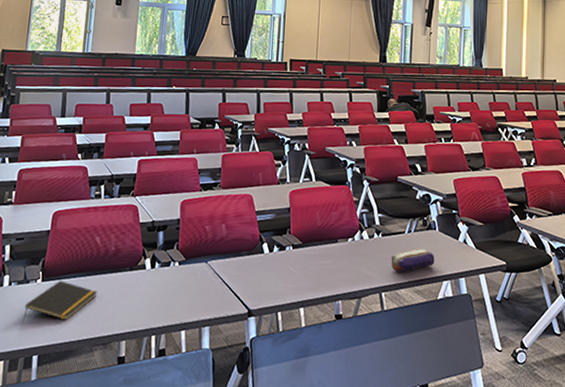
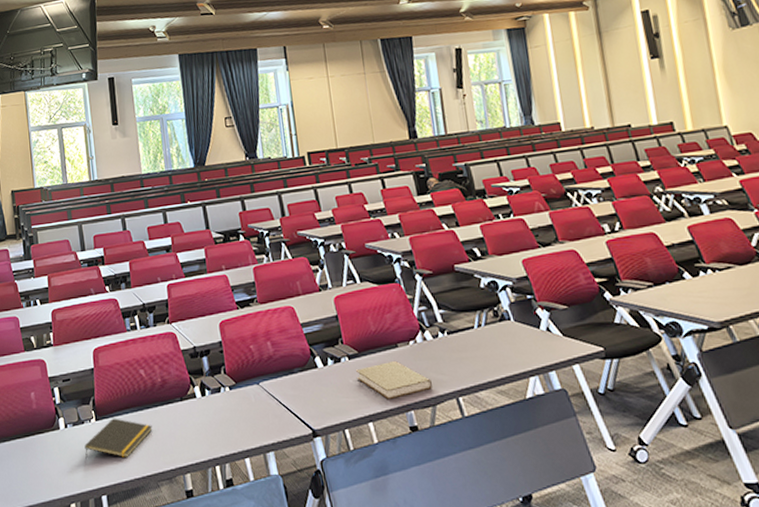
book: none [296,254,361,289] -> present [356,360,432,400]
pencil case: present [391,249,435,273] -> none [462,343,516,373]

